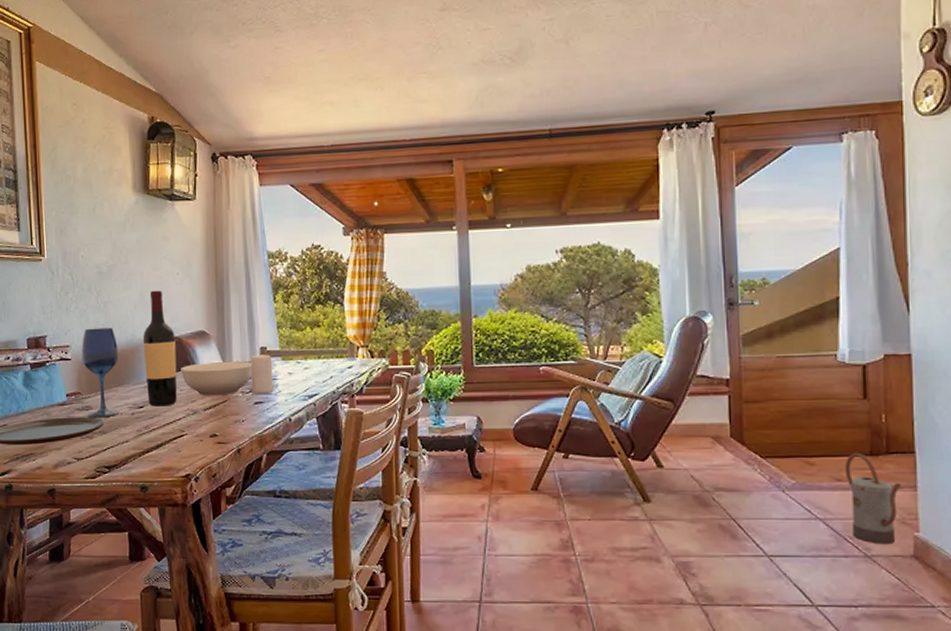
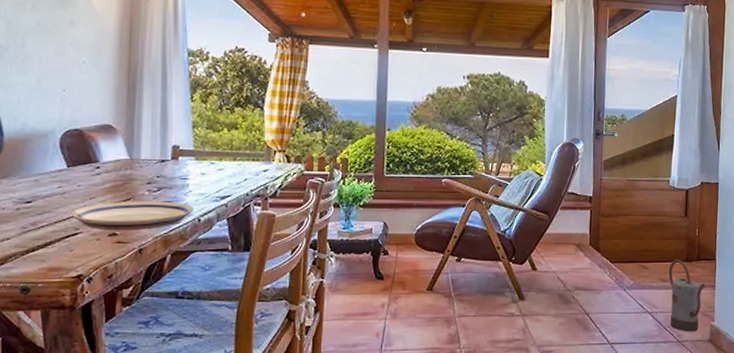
wine bottle: present [142,290,178,407] -> none [36,77,76,202]
plate: none [176,402,284,432] -> present [71,201,193,231]
bowl: present [181,361,252,396] -> none [80,157,162,193]
candle: present [250,354,274,395] -> none [159,153,185,194]

